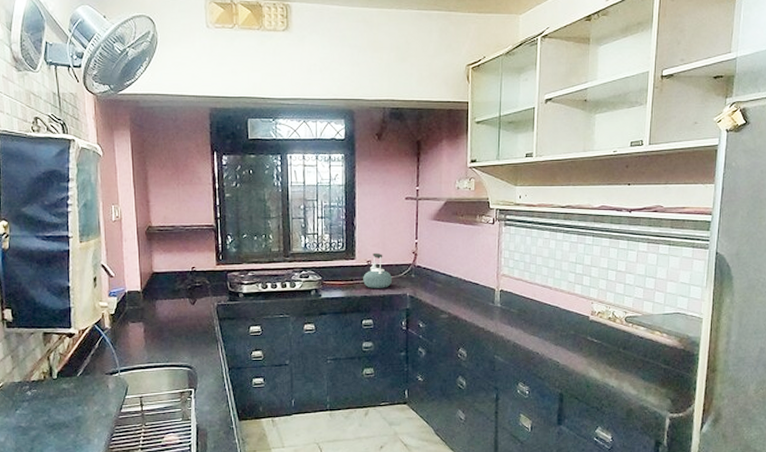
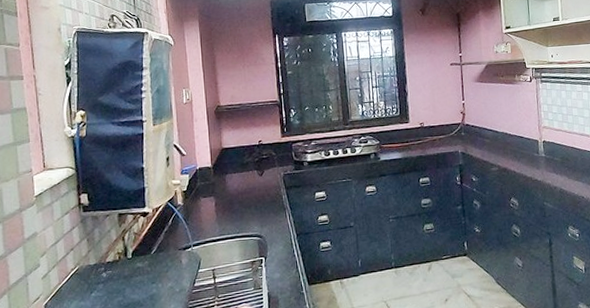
kettle: present [363,252,393,288] -> none [417,115,445,148]

